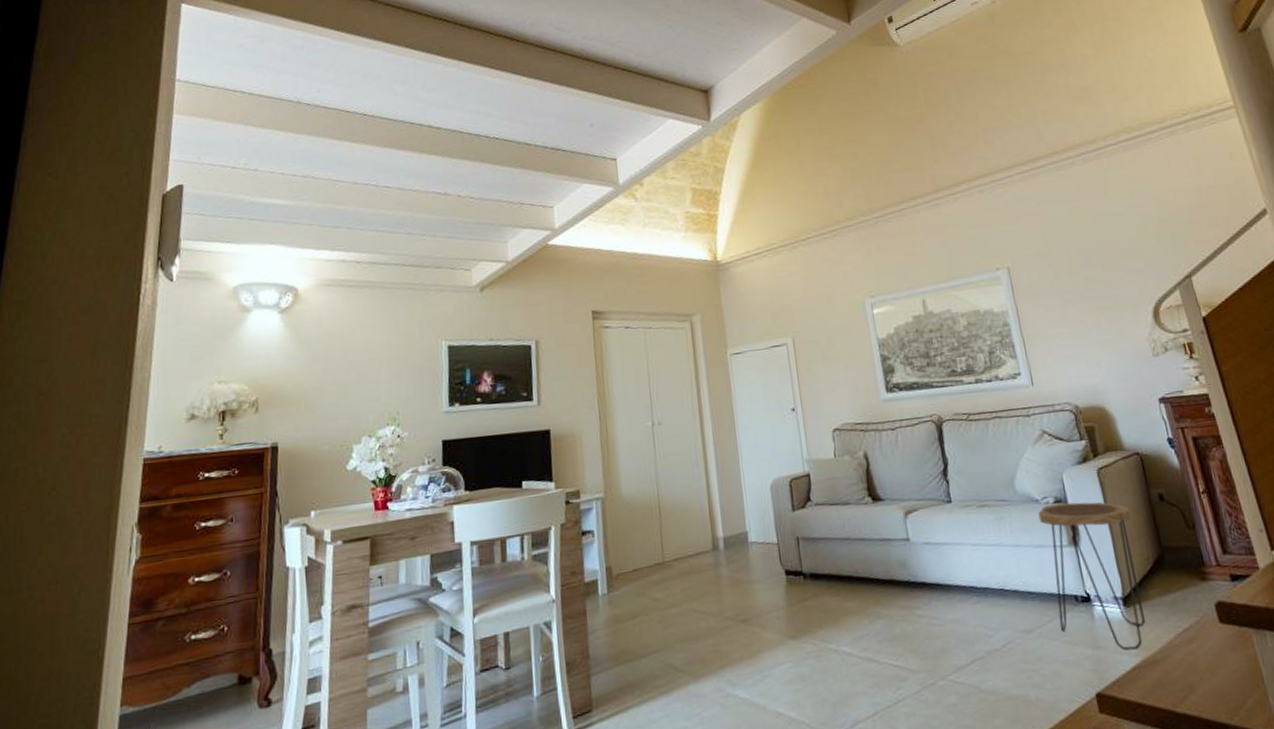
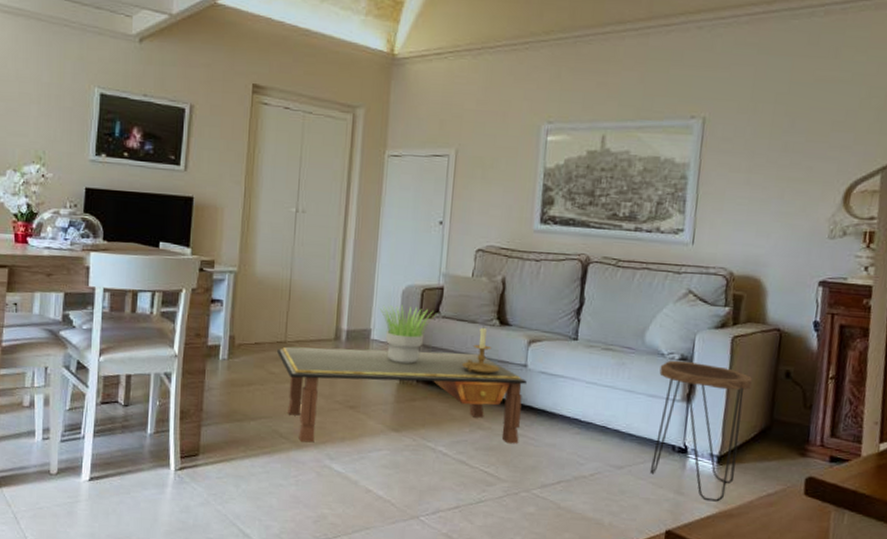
coffee table: none [656,536,922,672] -> present [276,346,527,444]
potted plant: none [751,499,808,563] -> present [379,305,436,364]
candle holder: none [845,505,884,558] -> present [462,325,500,375]

